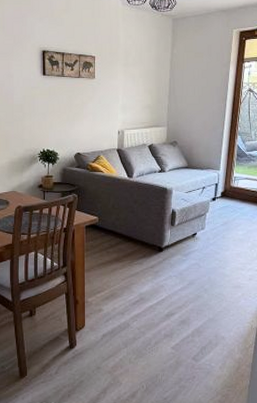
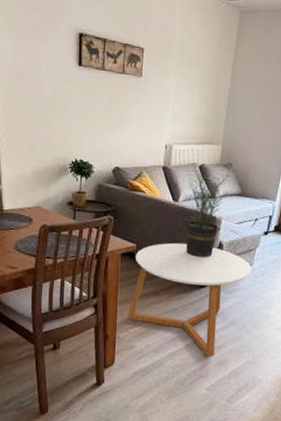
coffee table: none [95,213,204,317] -> present [128,242,252,357]
potted plant: none [138,144,181,225] -> present [184,163,236,258]

